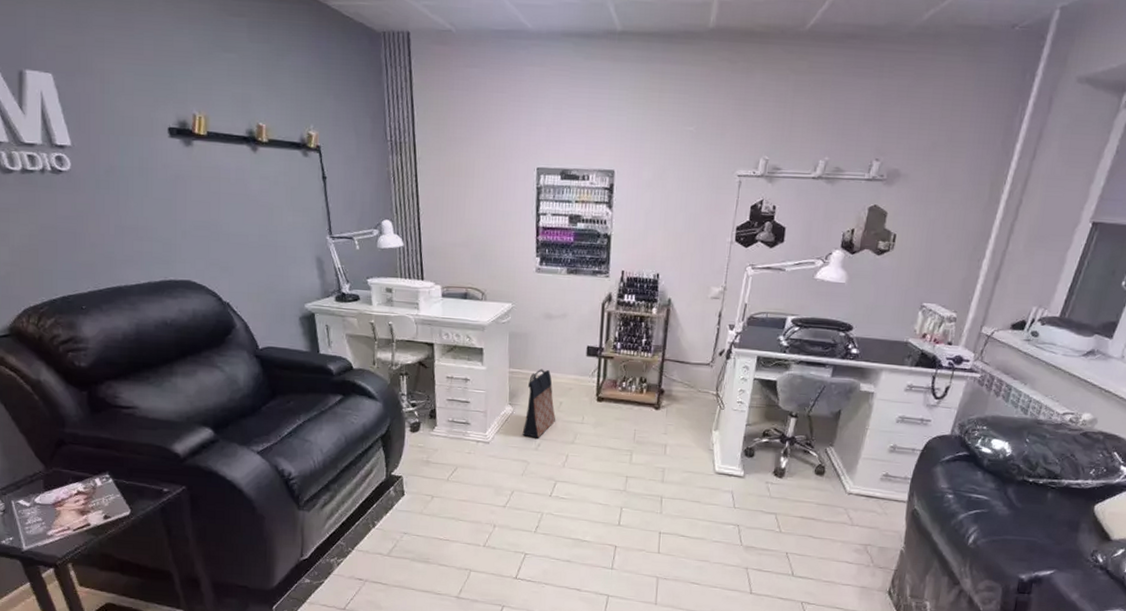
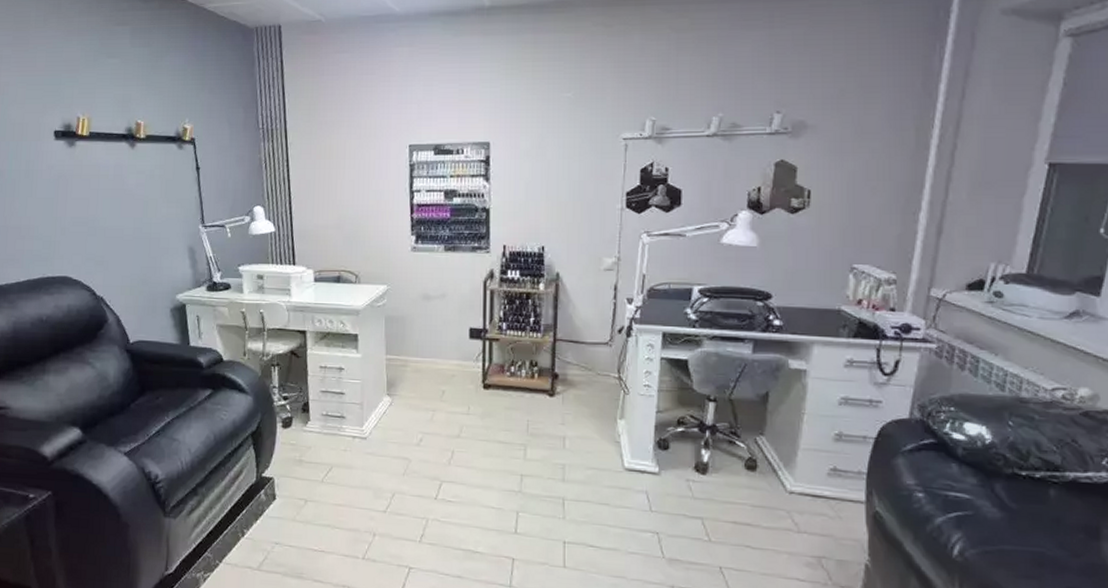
bag: present [522,369,556,438] -> none [402,354,439,432]

